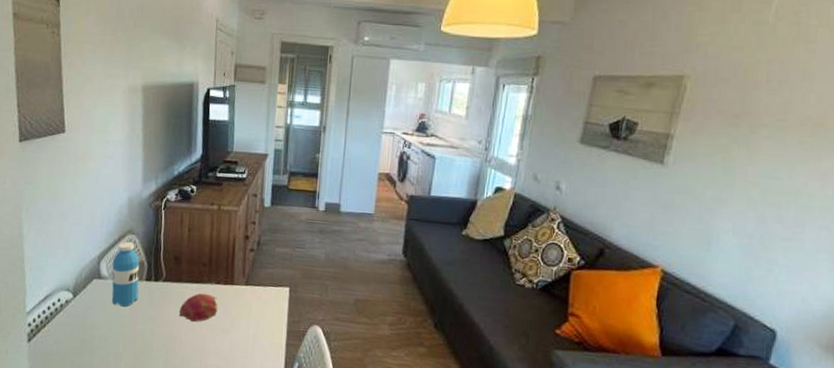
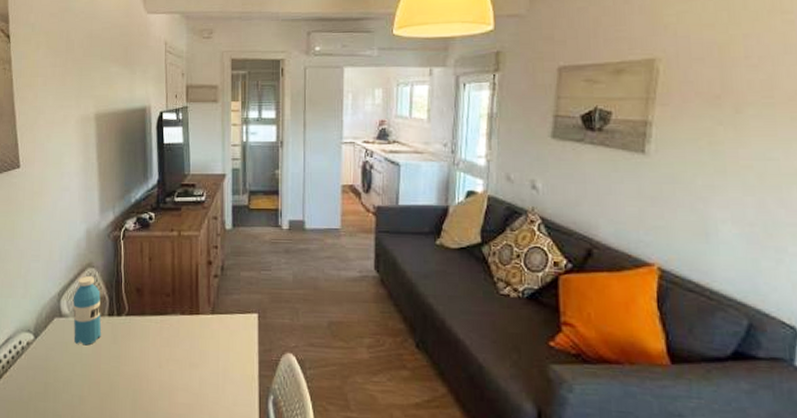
fruit: present [178,293,218,322] -> none [143,325,184,357]

